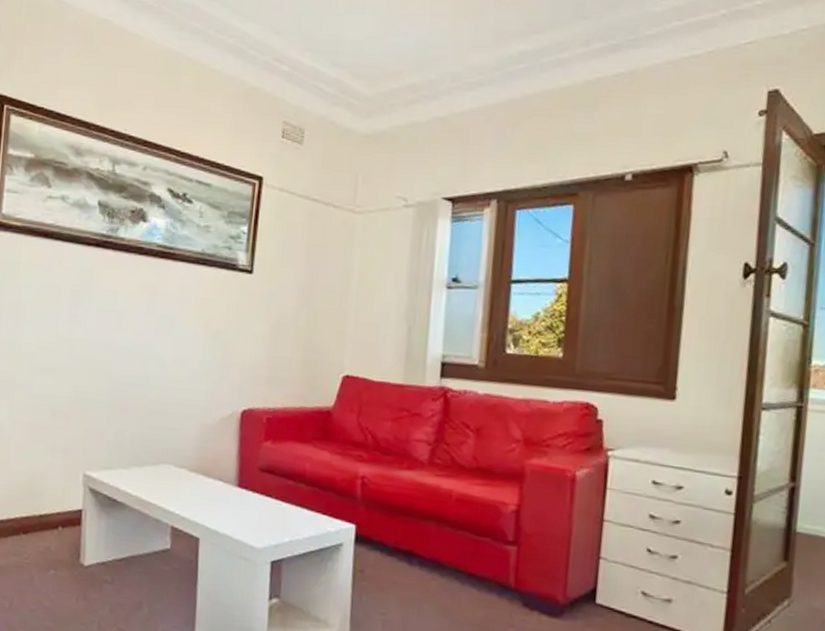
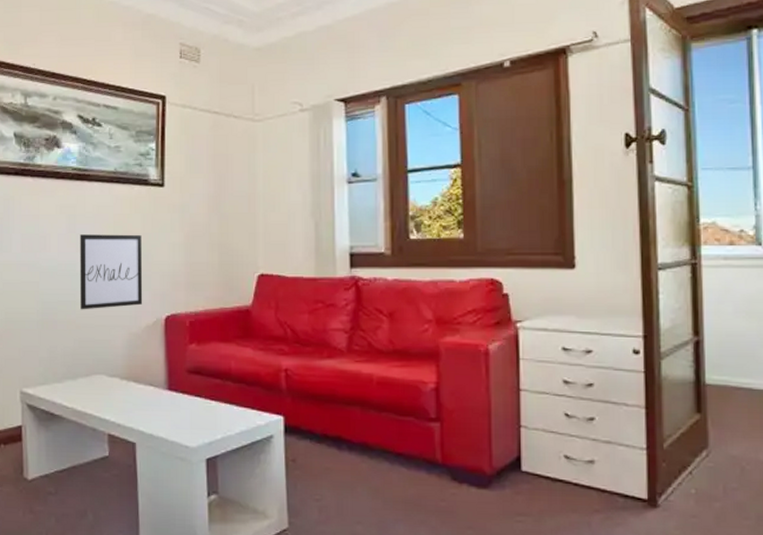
wall art: none [154,316,225,397] -> present [79,234,143,310]

